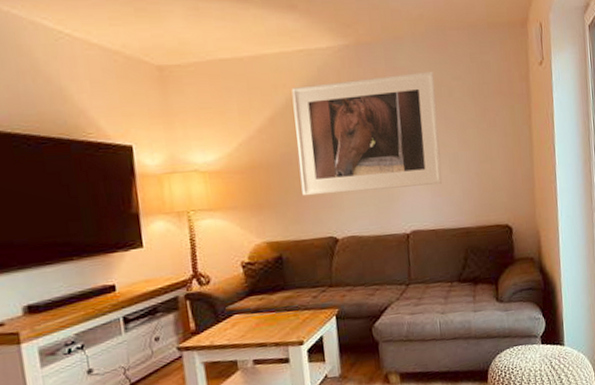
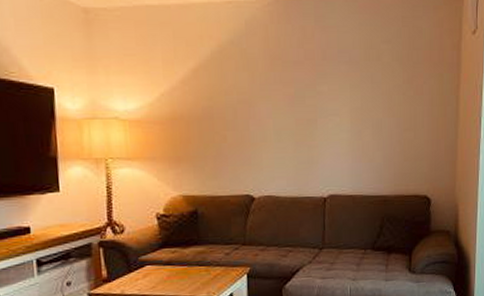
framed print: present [291,71,442,196] -> none [217,32,364,152]

